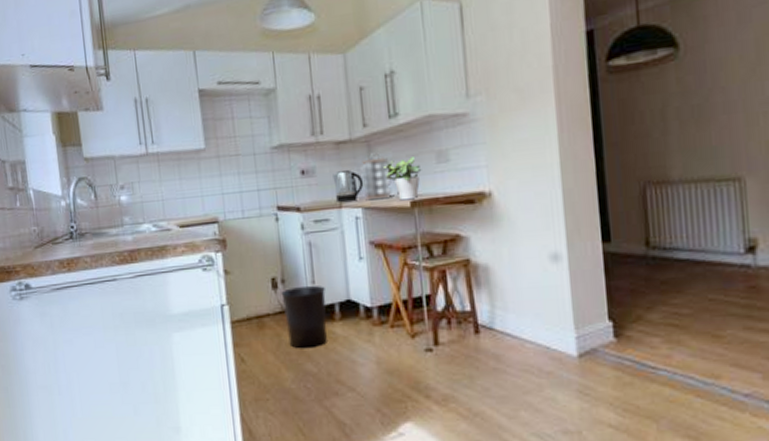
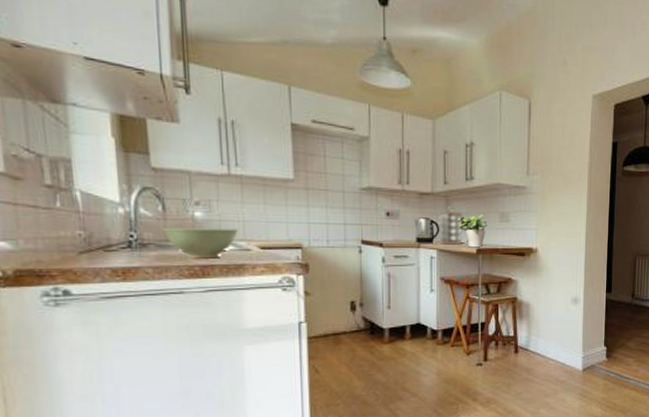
bowl: none [96,209,158,244] -> present [162,227,238,259]
waste bin: present [281,285,327,349] -> none [359,309,399,362]

